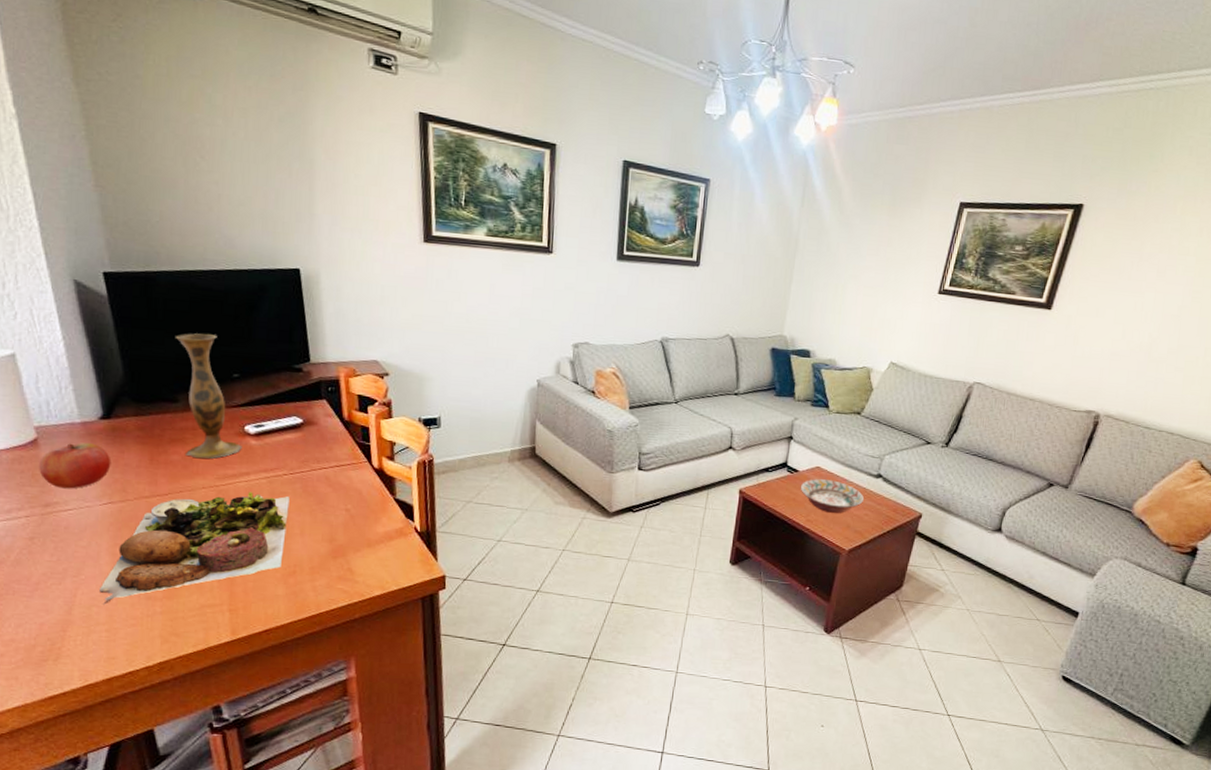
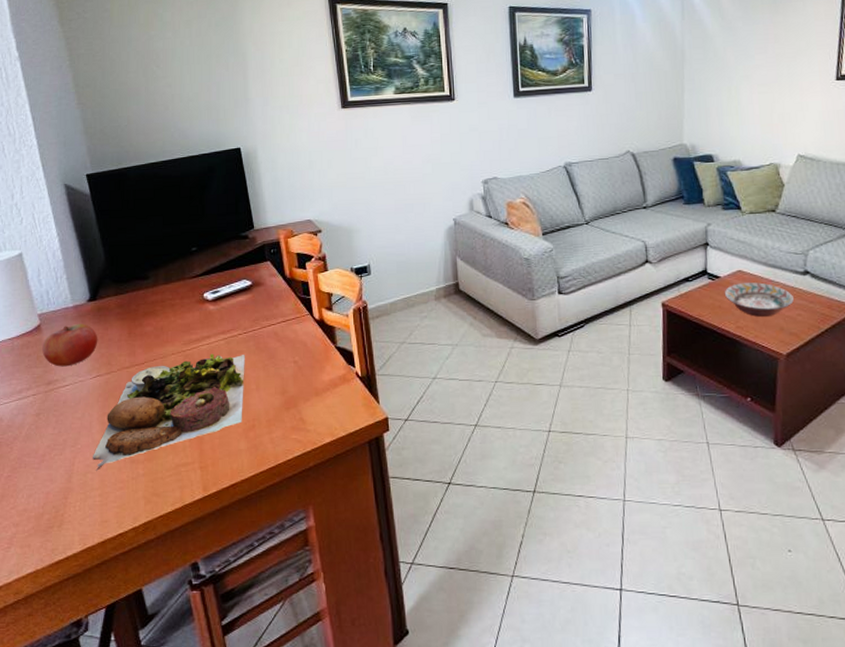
vase: present [175,333,242,459] -> none [144,215,203,328]

